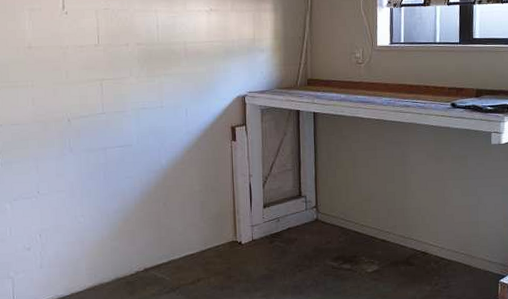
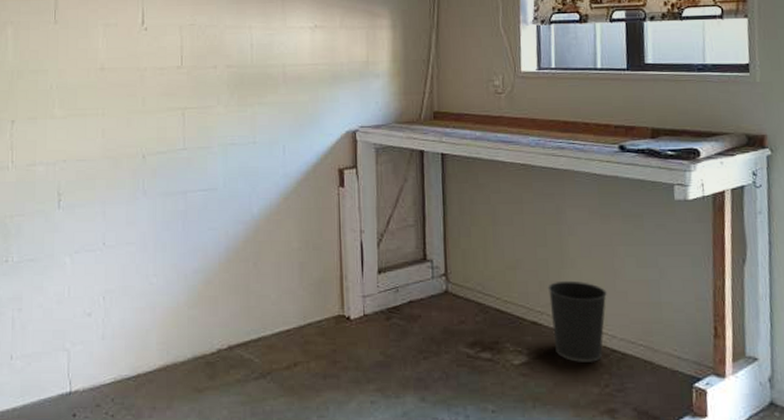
wastebasket: none [394,207,439,268] -> present [547,280,607,362]

